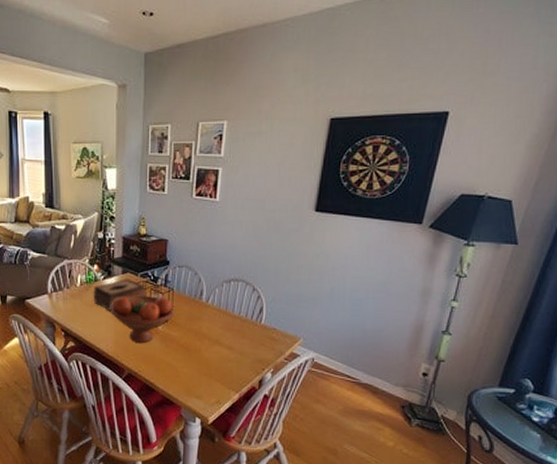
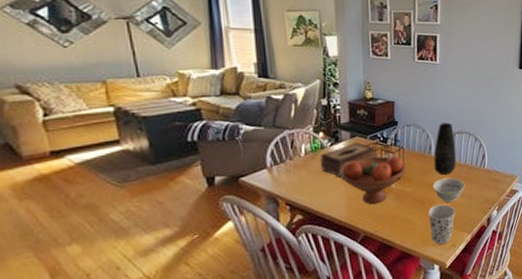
cup: none [194,355,224,398] -> present [428,204,456,245]
bowl: none [201,328,237,356] -> present [433,177,465,203]
vase: none [204,267,230,324] -> present [433,122,457,175]

